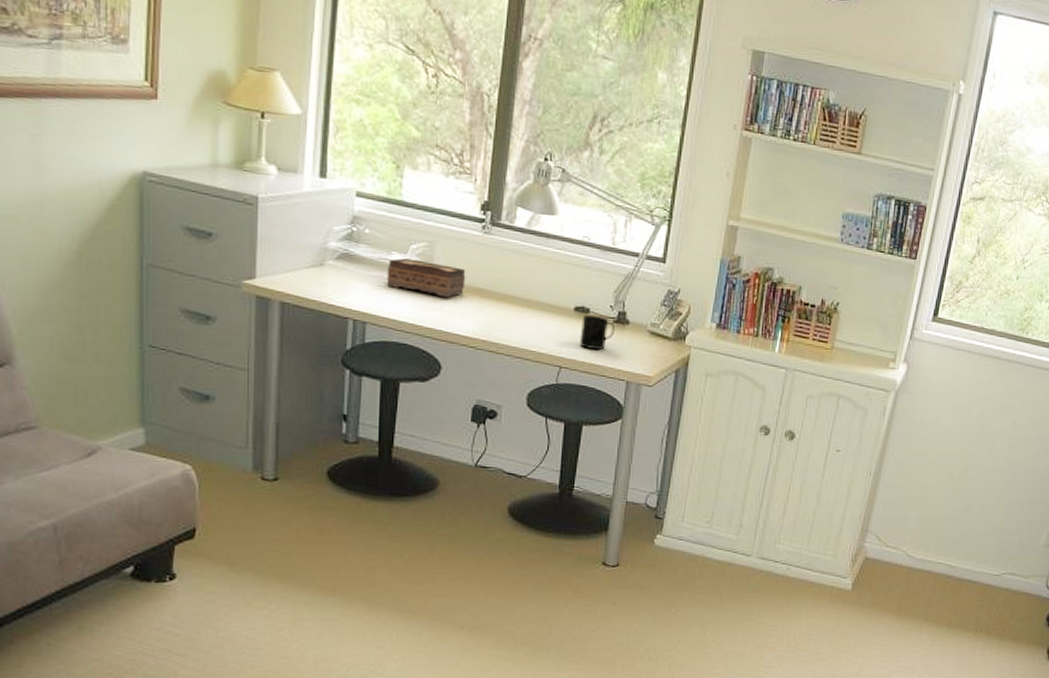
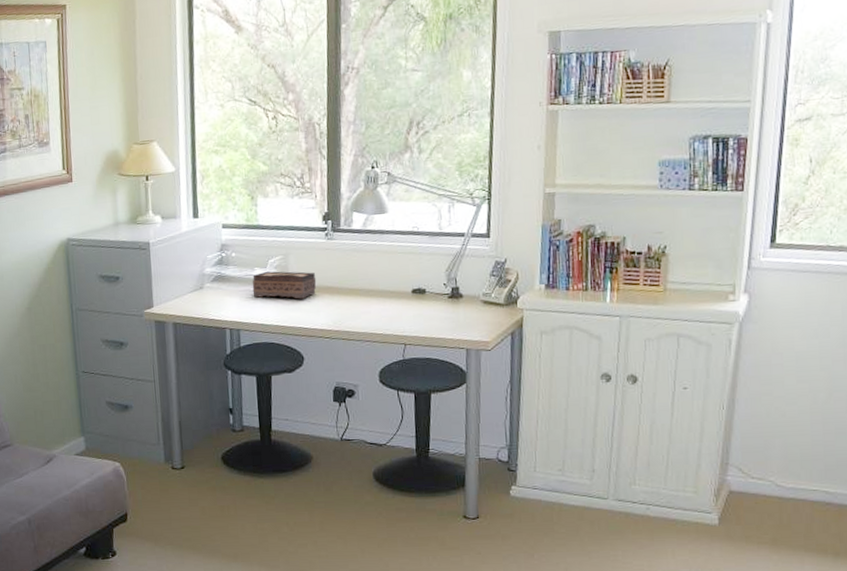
mug: present [579,314,615,350] -> none [419,294,450,325]

